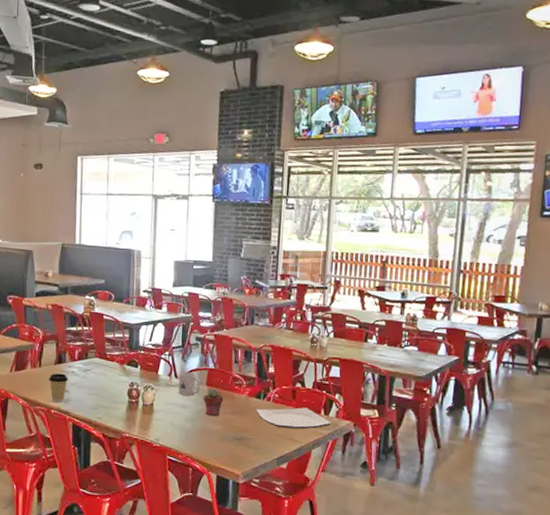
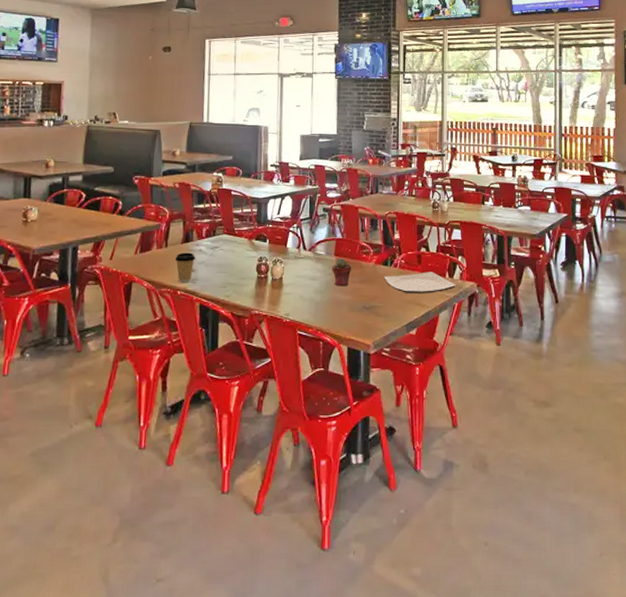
mug: present [178,371,201,396] -> none [307,243,329,267]

